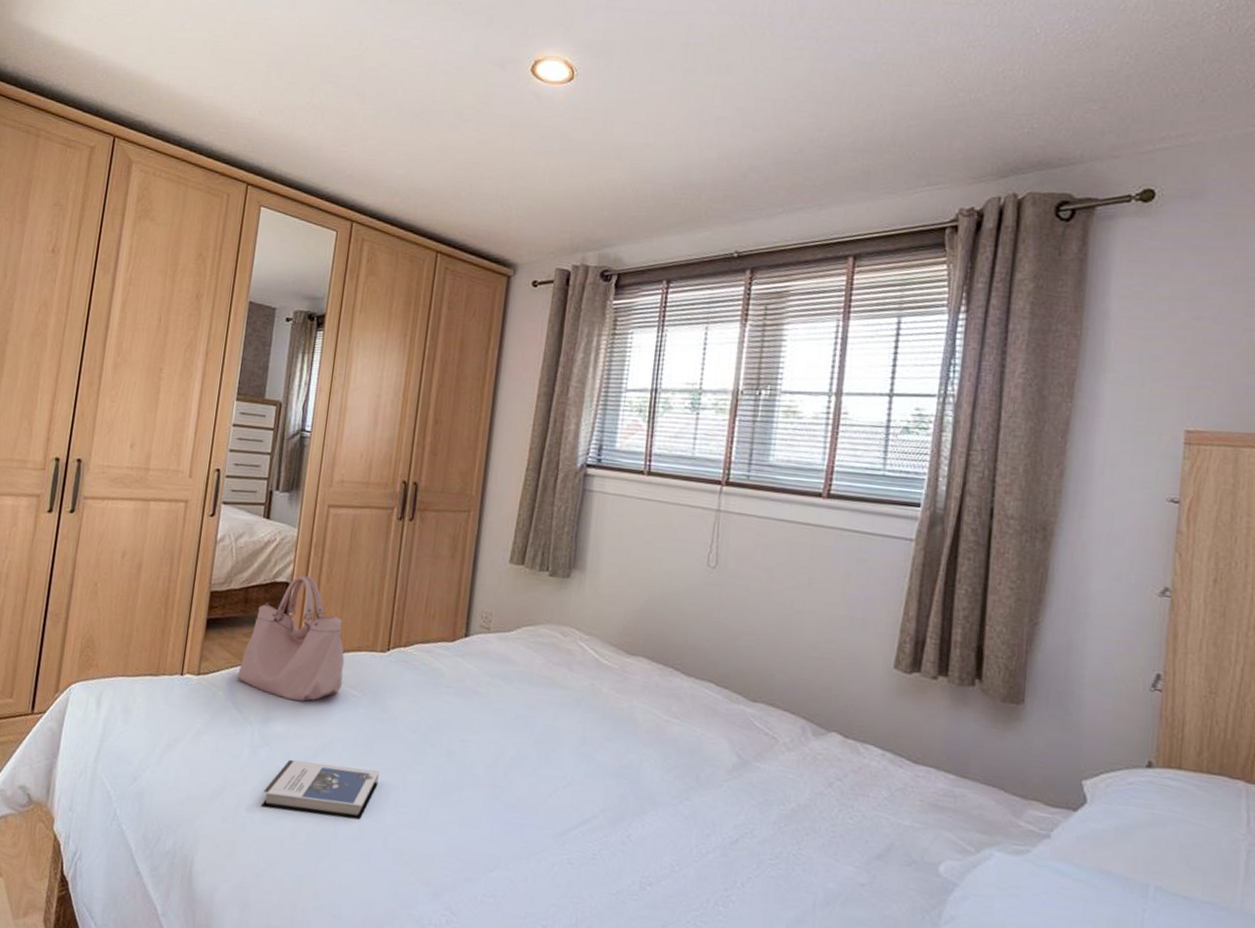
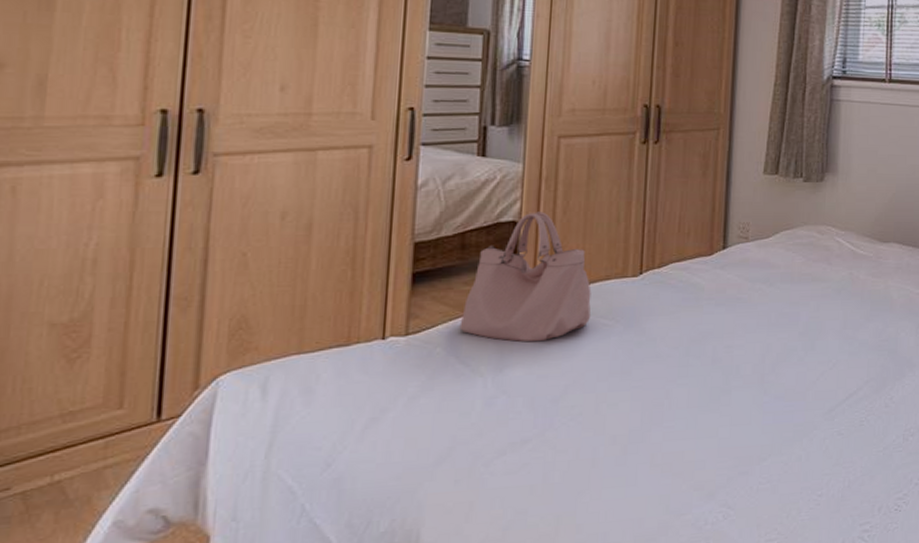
hardback book: present [260,759,380,820] -> none [502,393,641,458]

